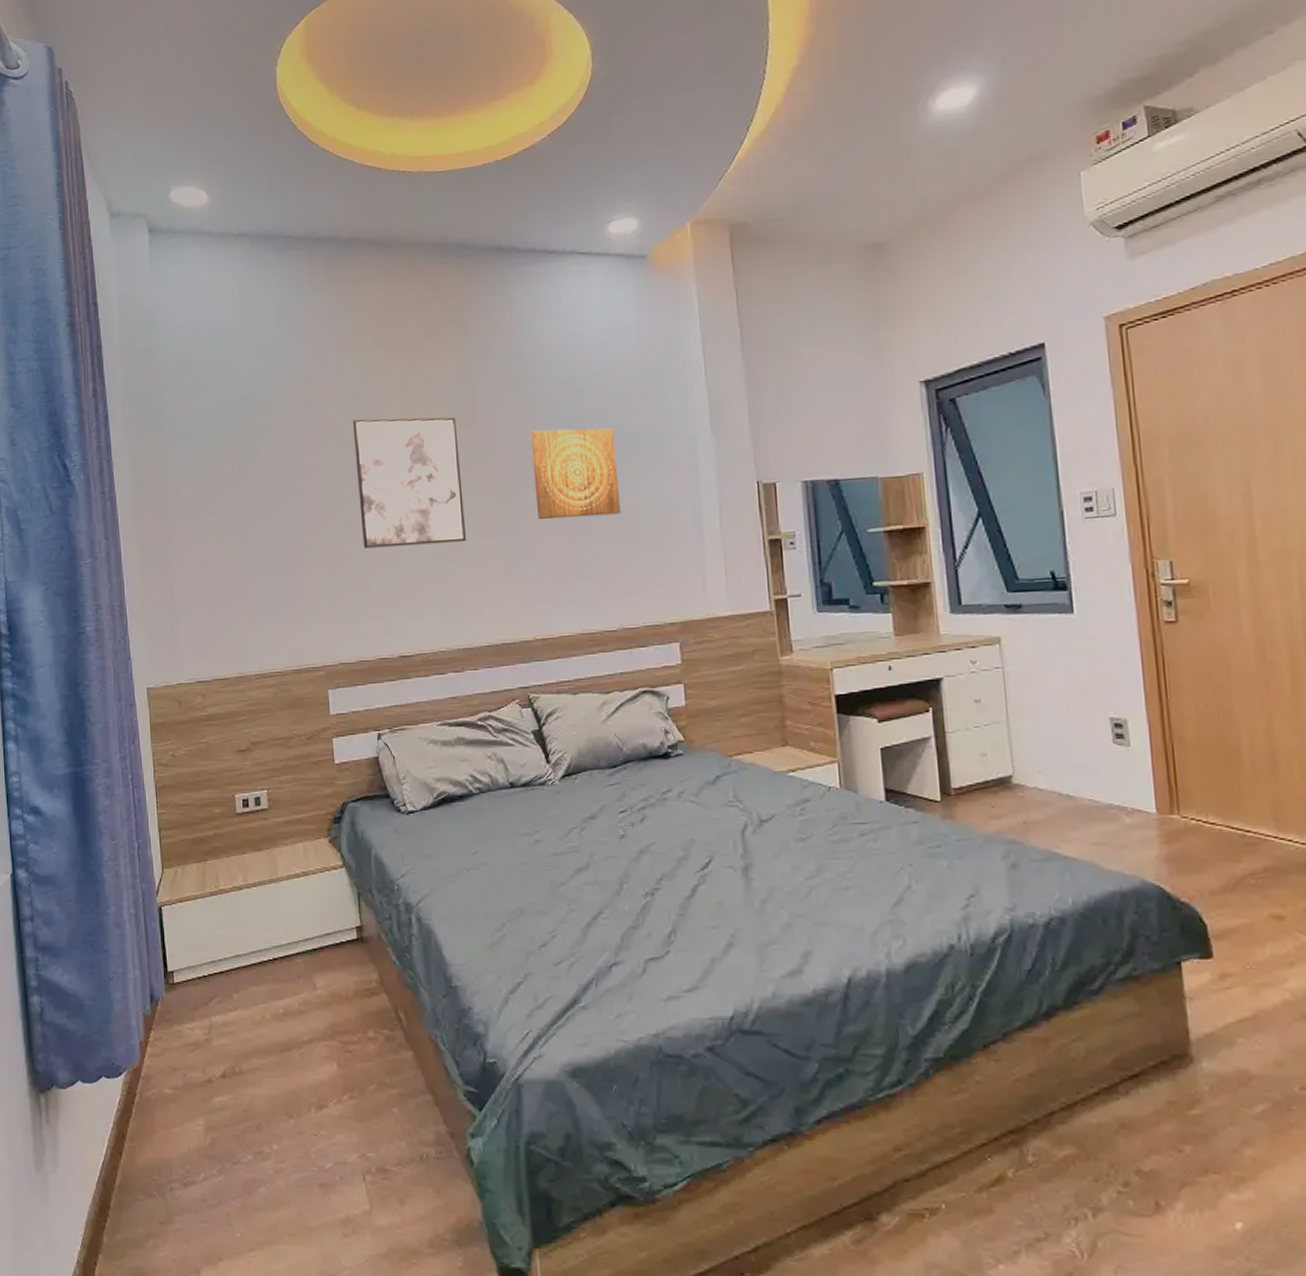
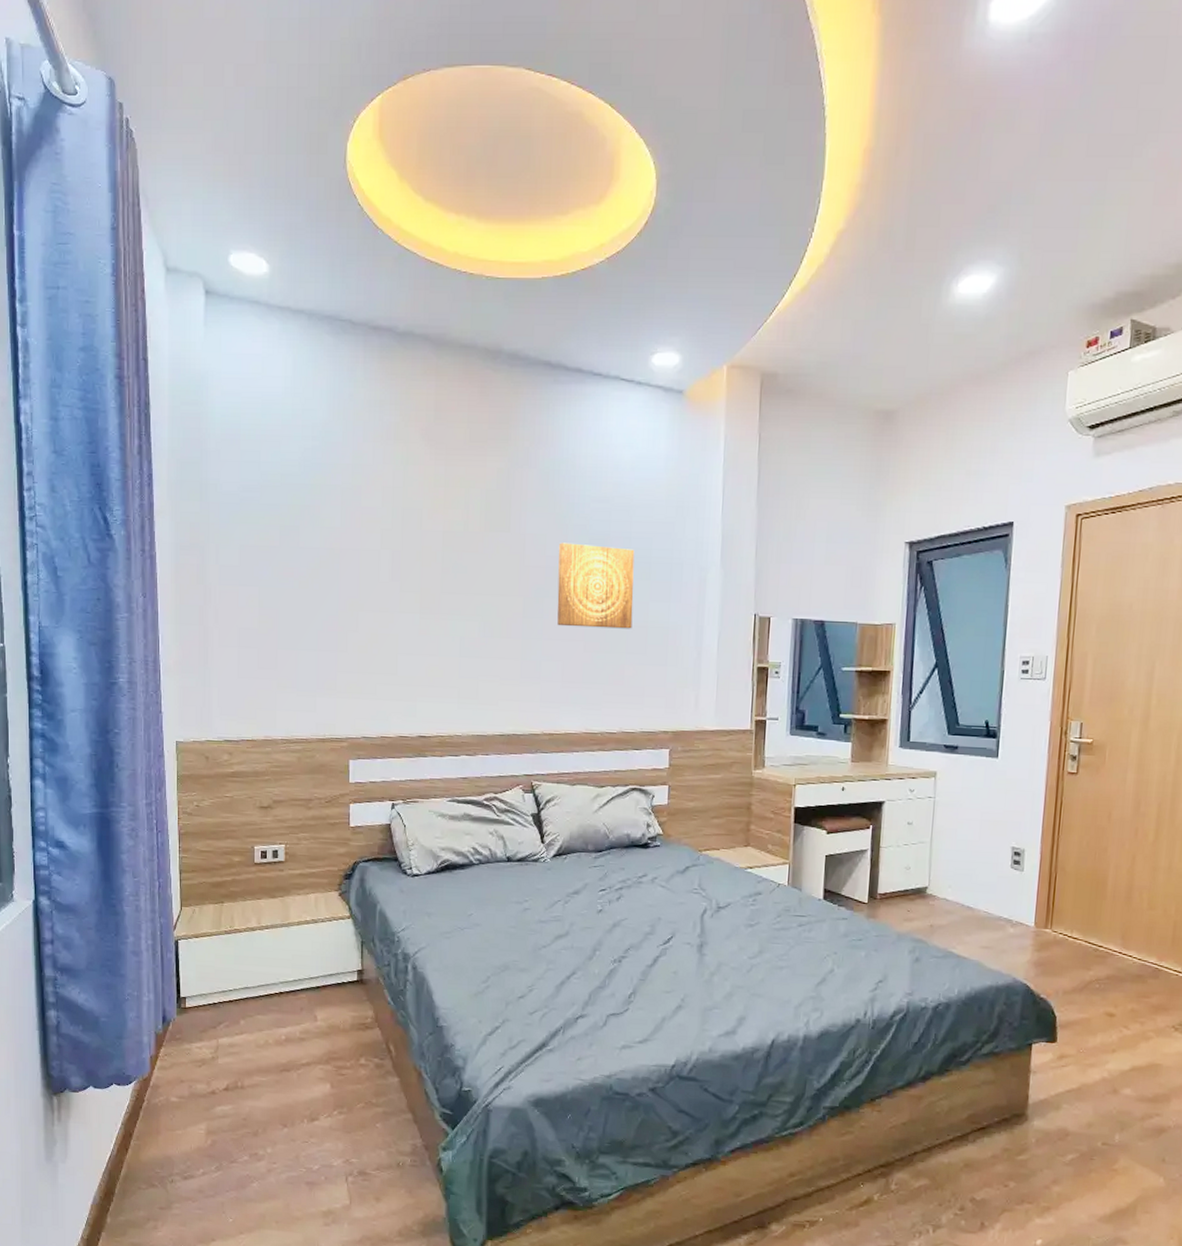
wall art: present [352,417,467,549] -> none [393,510,492,638]

